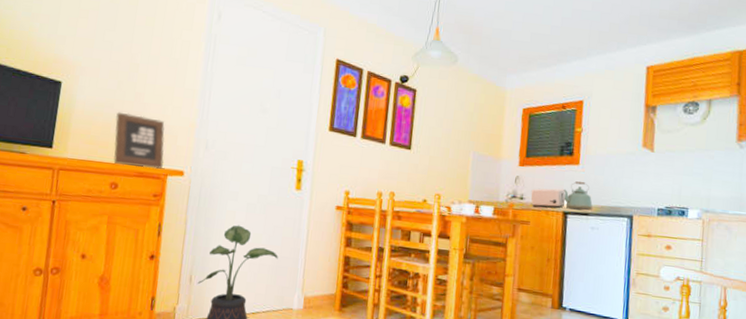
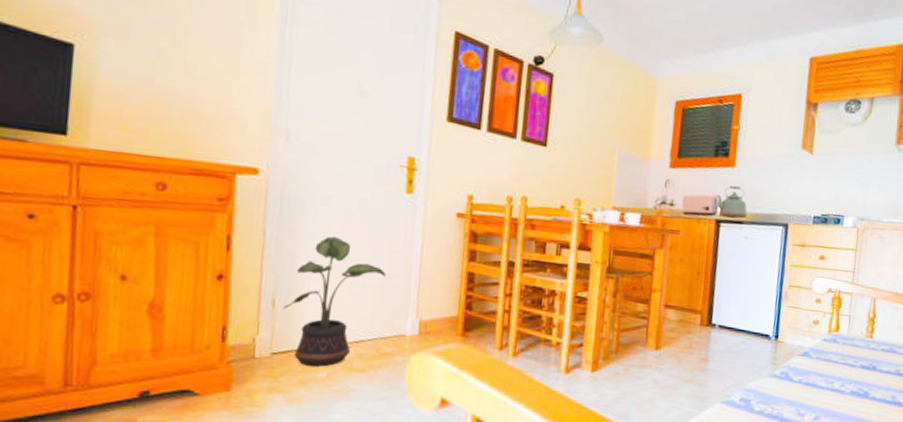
picture frame: present [113,112,165,170] -> none [158,88,230,166]

